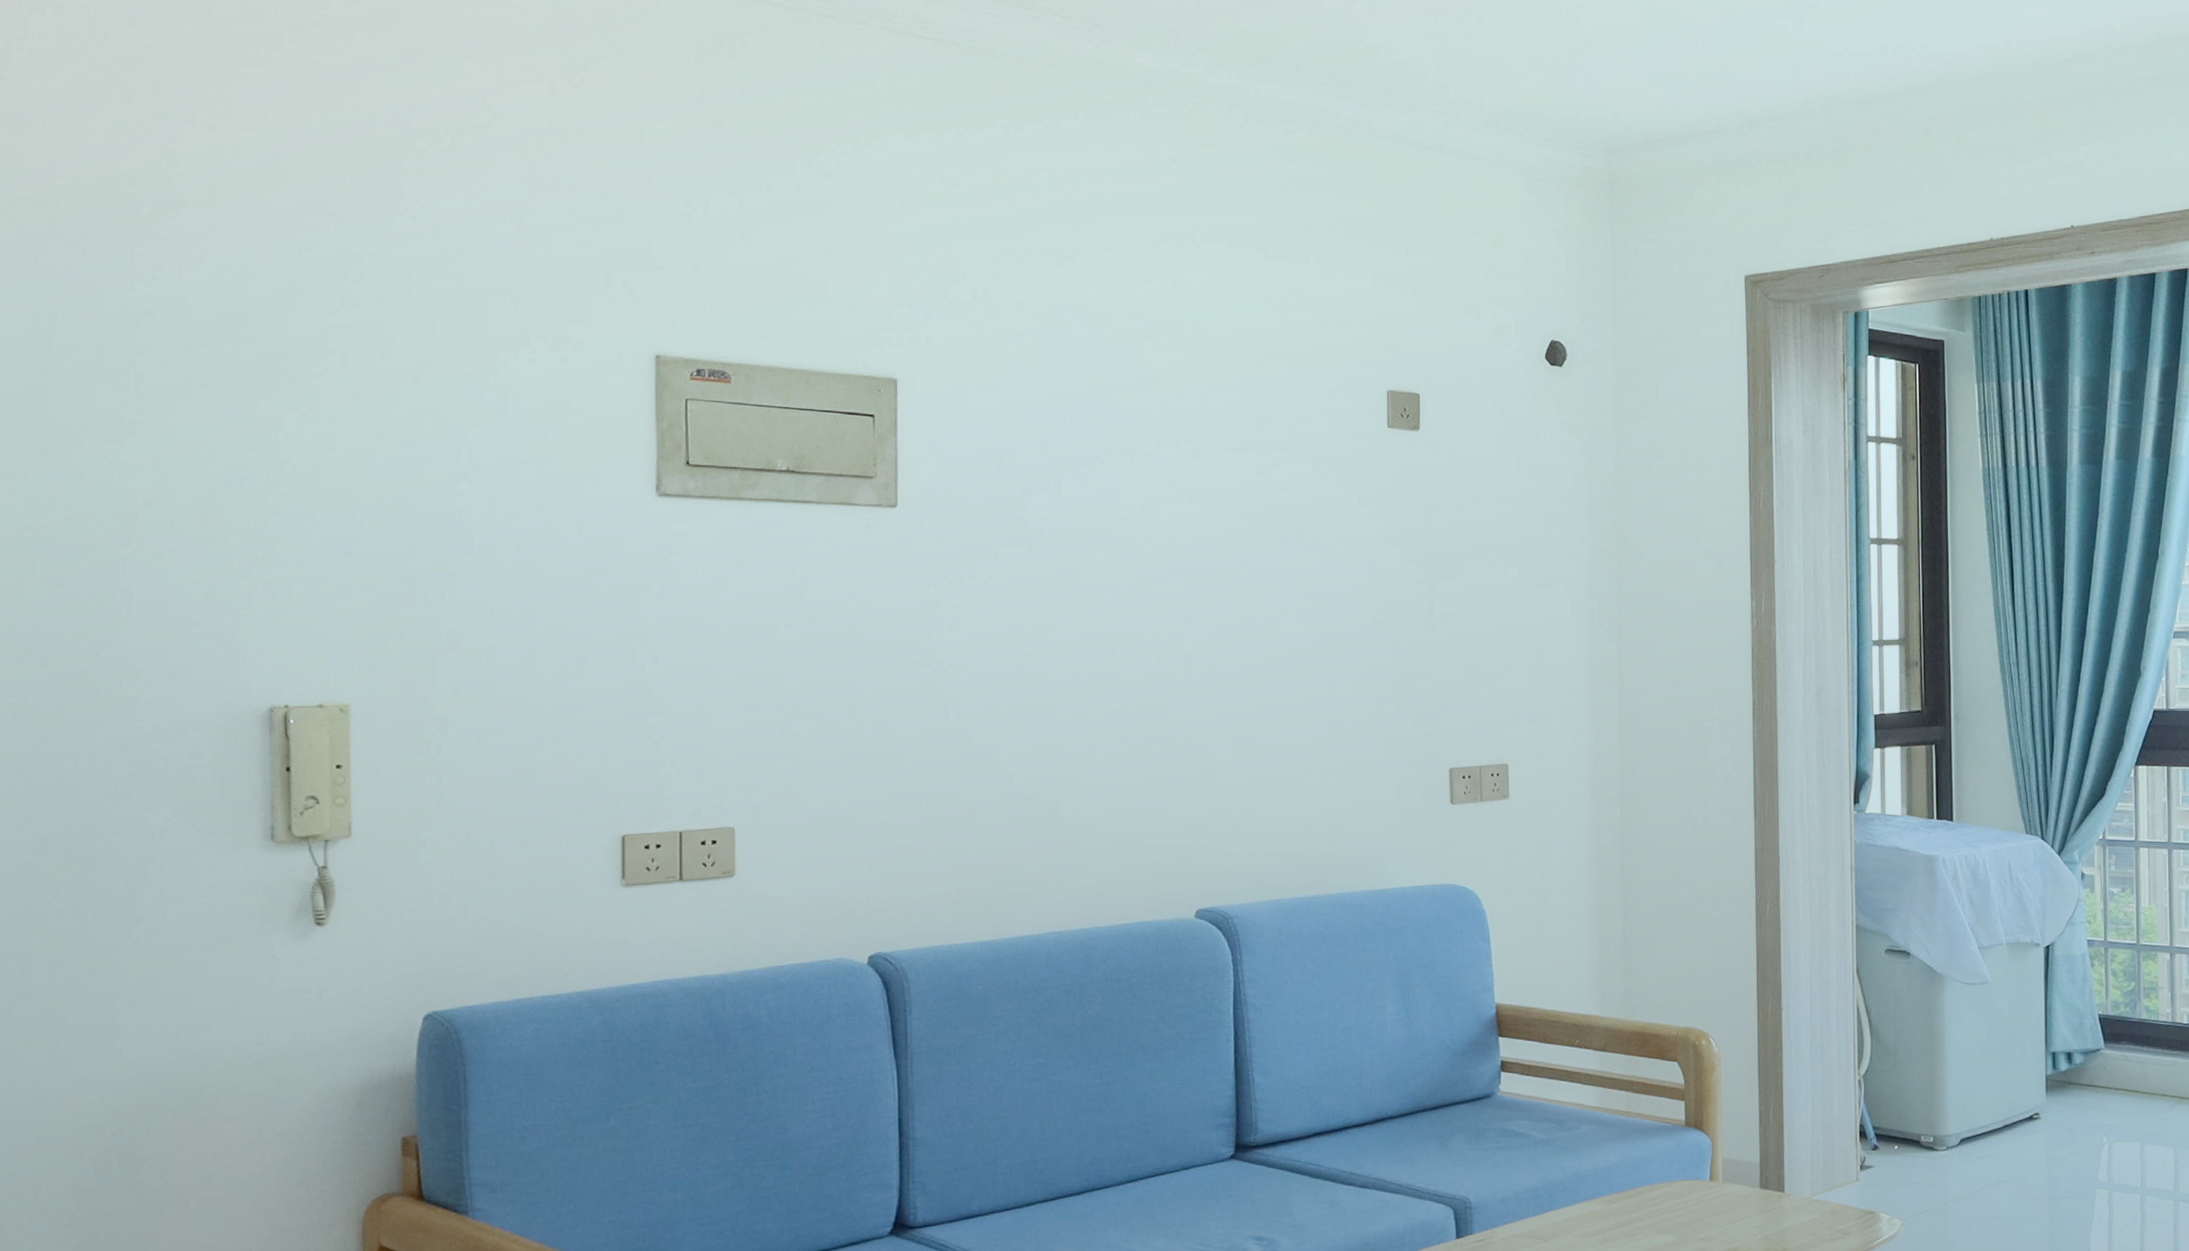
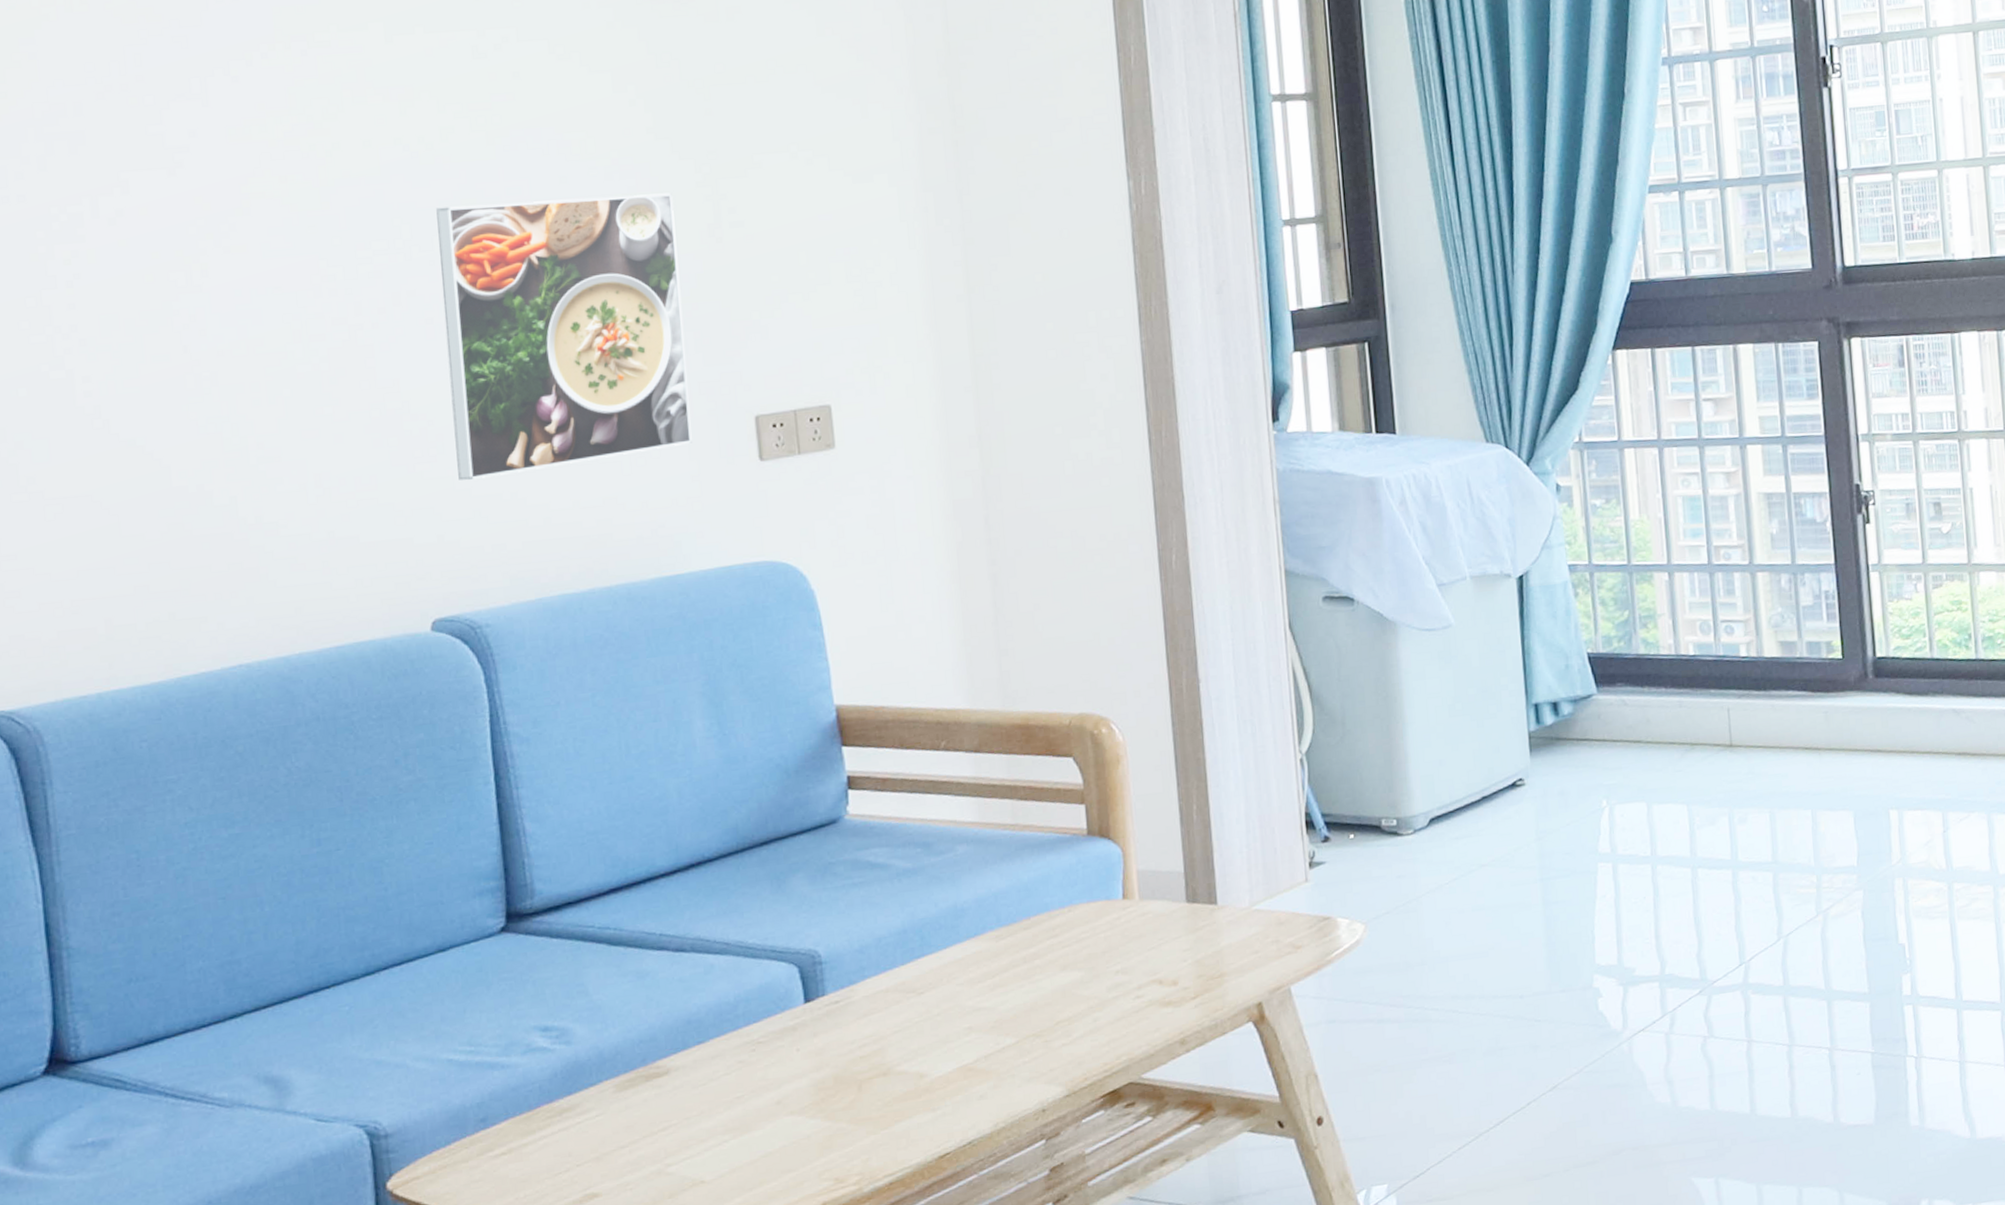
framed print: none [1221,587,1400,803] -> present [436,192,692,481]

